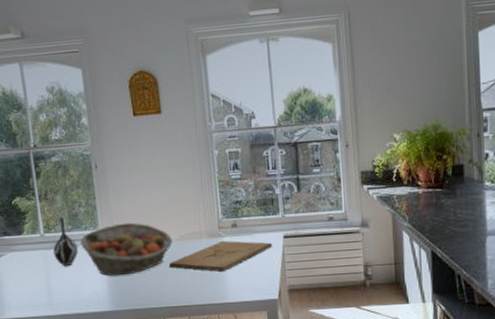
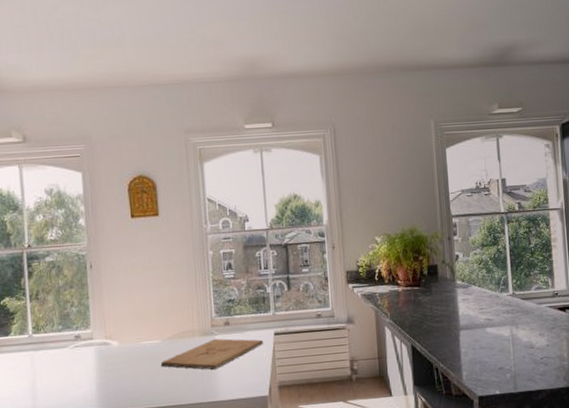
vase: present [53,217,78,267] -> none [41,317,67,368]
fruit basket: present [80,222,173,276] -> none [70,321,165,377]

